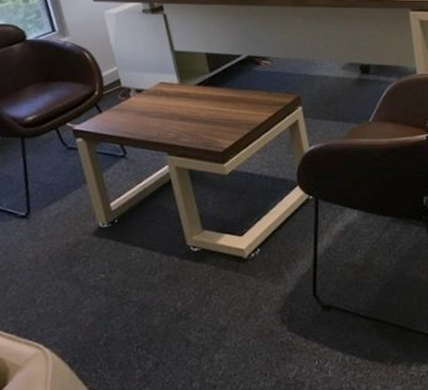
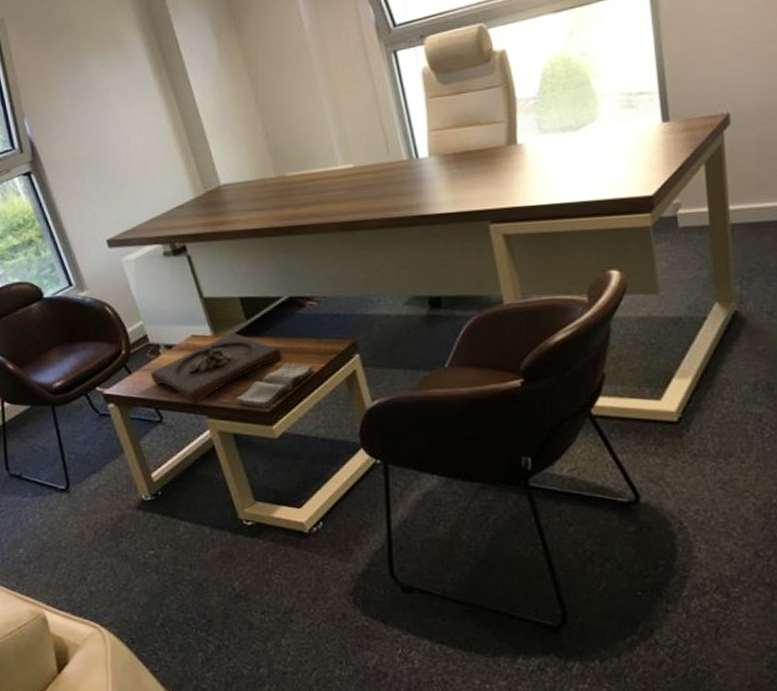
wooden tray: none [119,82,239,144] -> present [150,332,283,406]
diary: none [194,111,264,149] -> present [235,363,315,410]

